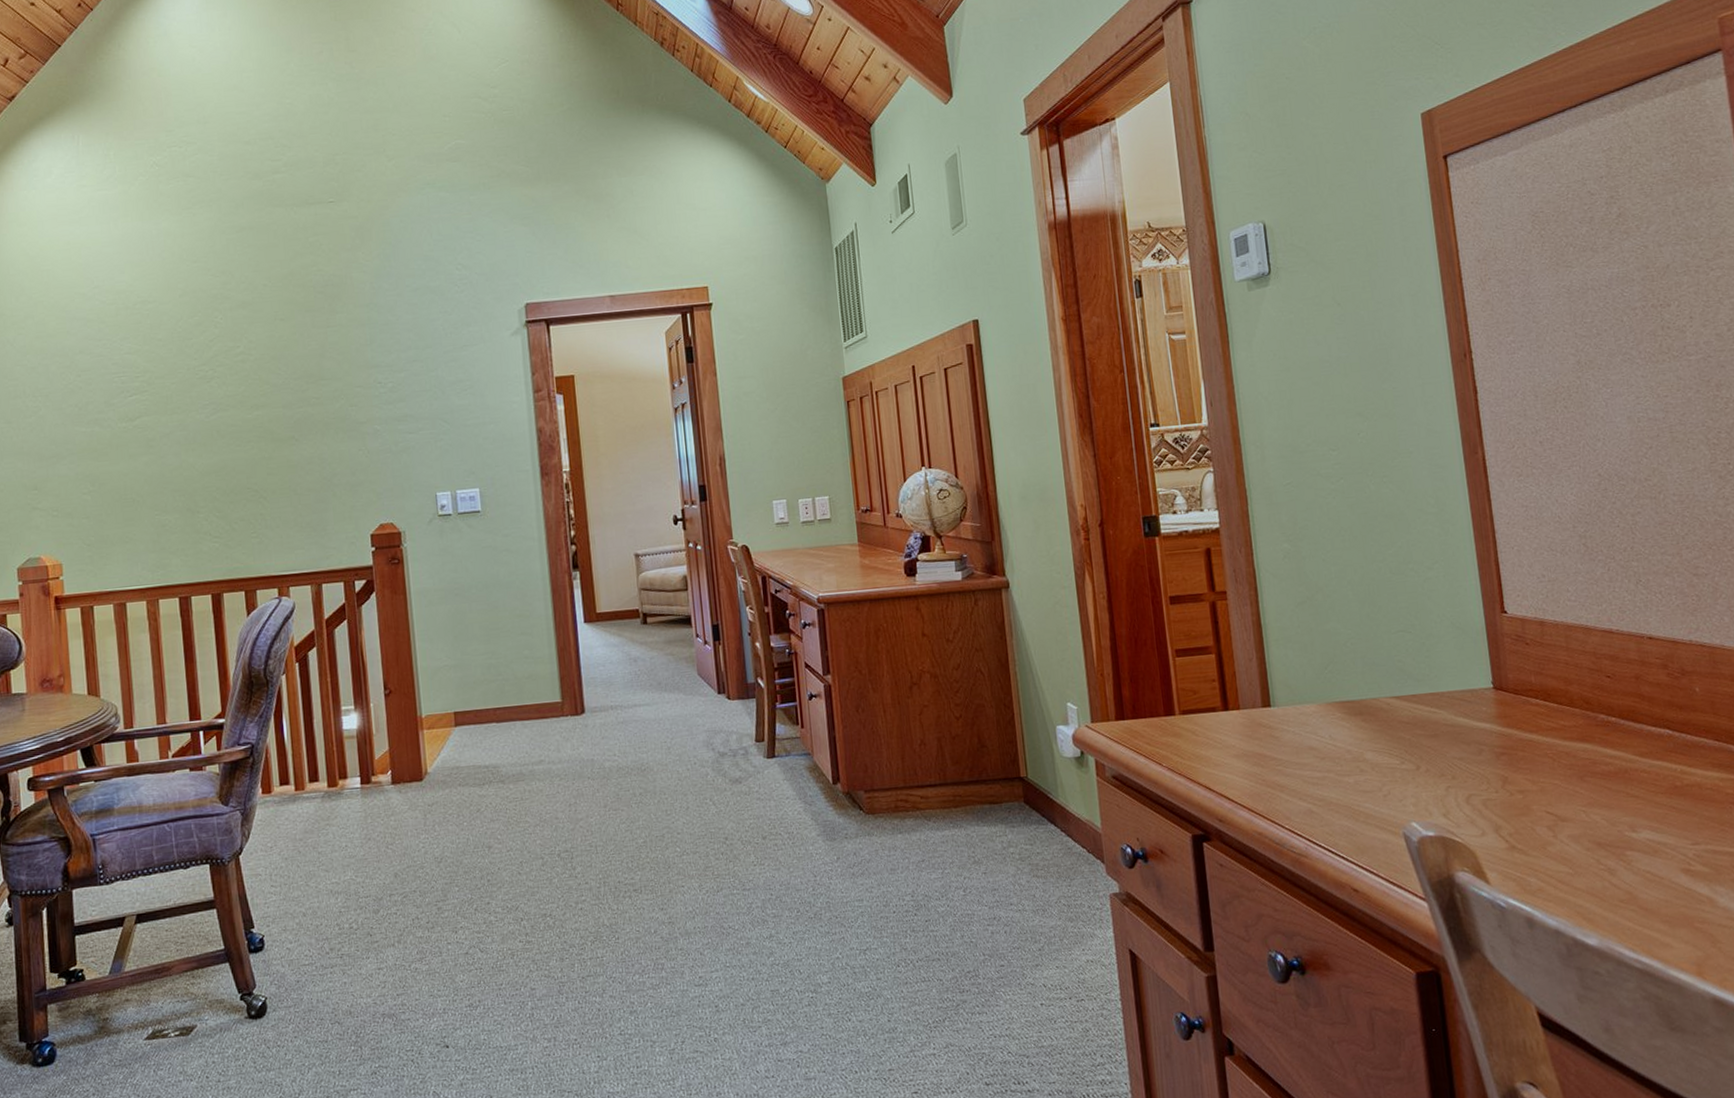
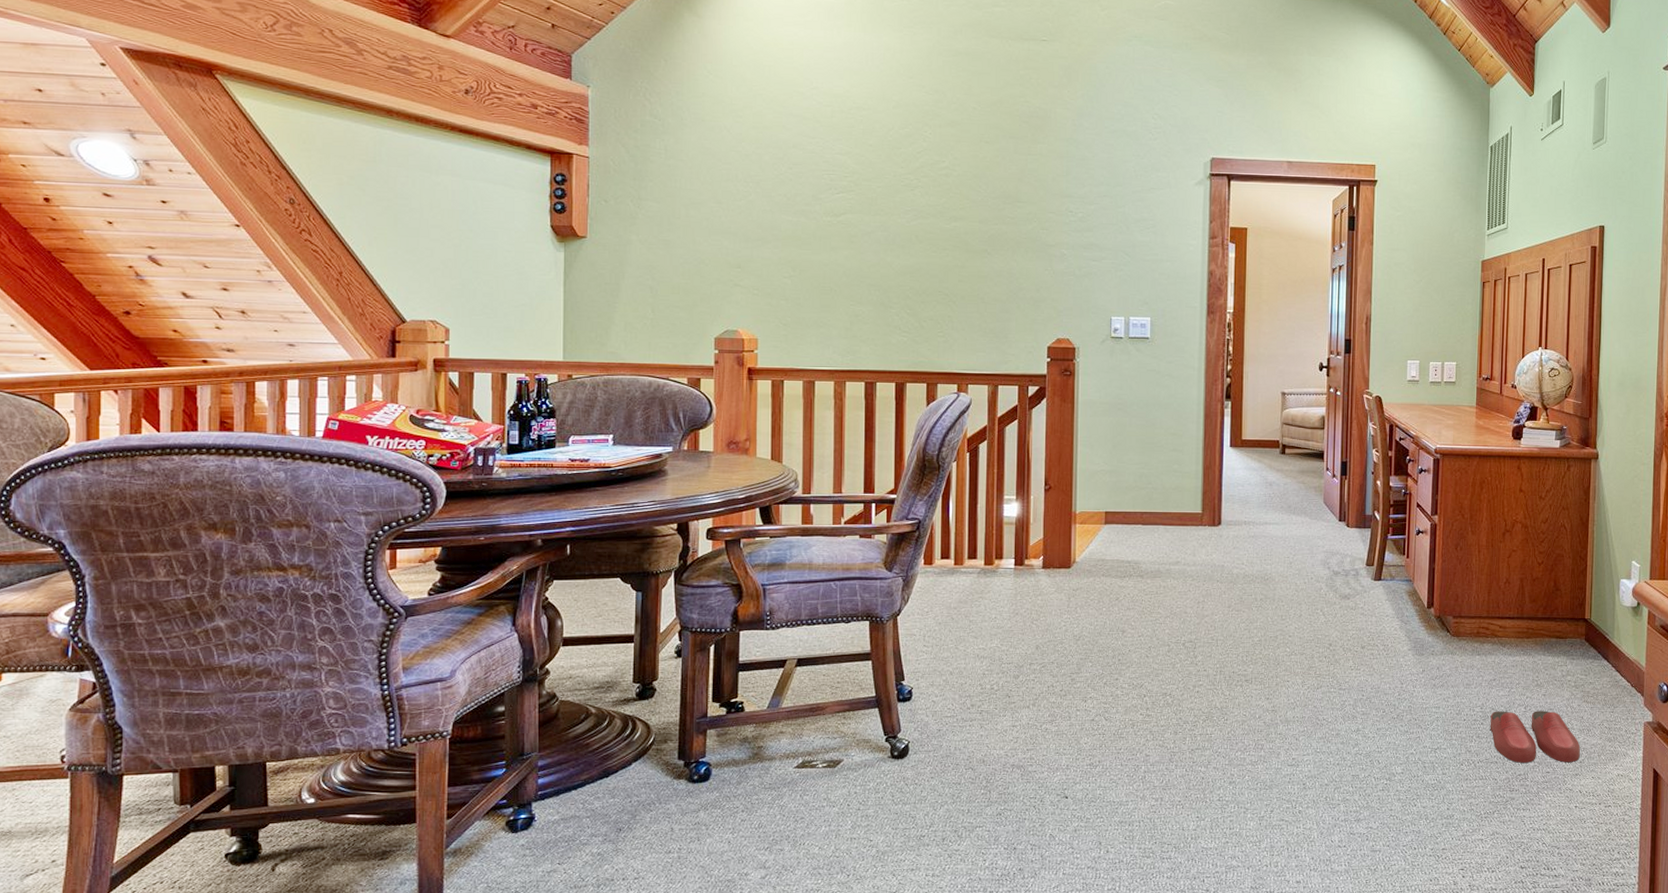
slippers: none [924,891,1038,958] -> present [1490,711,1580,763]

